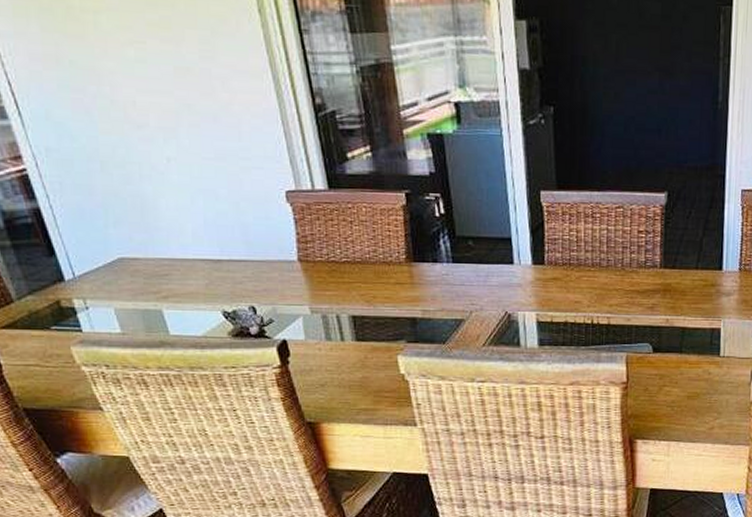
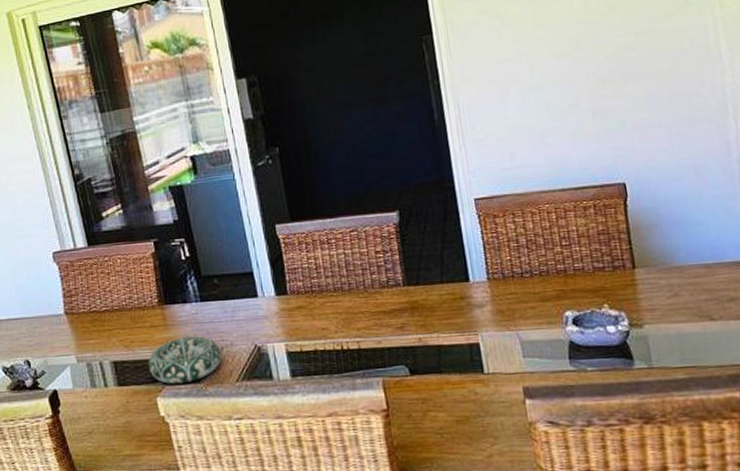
decorative bowl: none [390,297,470,343] -> present [148,336,222,384]

